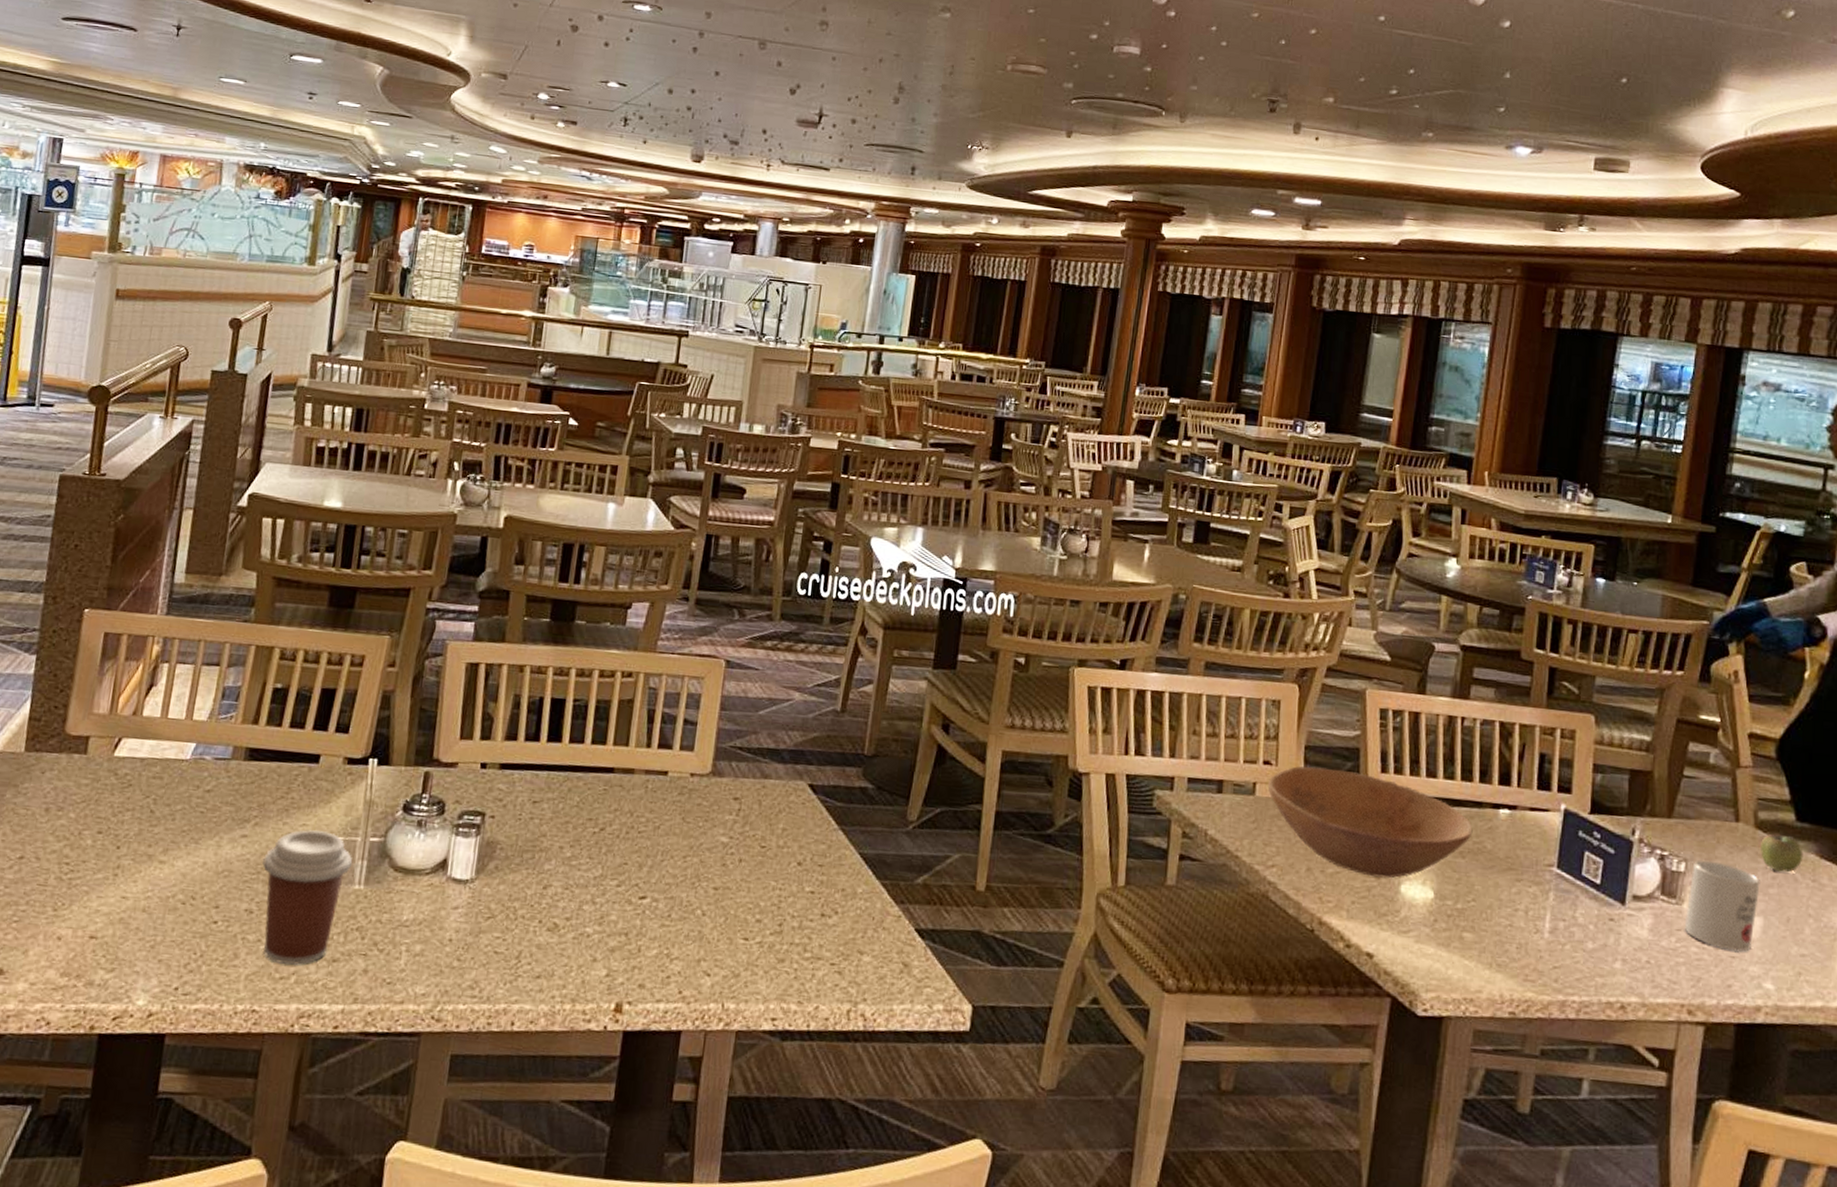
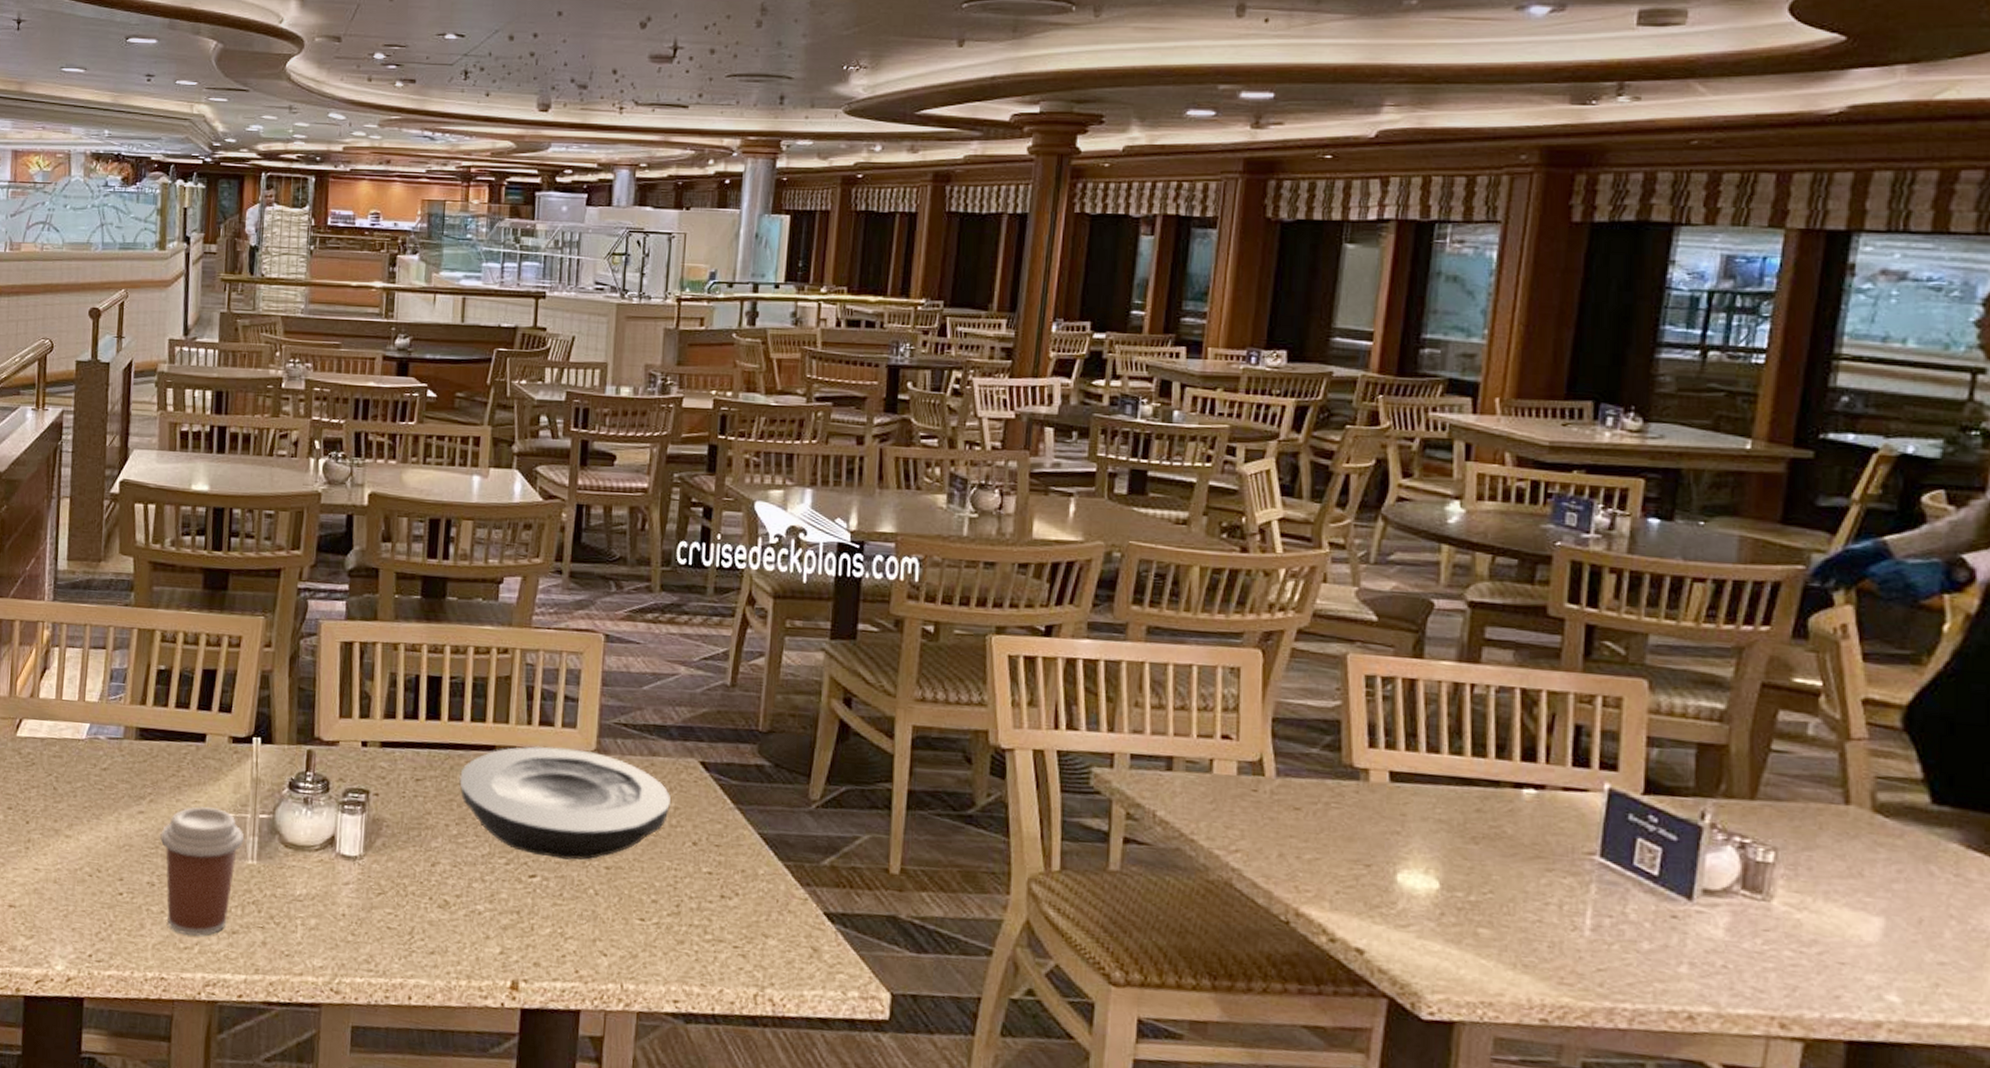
plate: none [576,768,779,881] -> present [459,746,670,860]
bowl: present [1267,766,1473,879] -> none [1227,740,1488,866]
mug: present [1684,859,1760,953] -> none [1774,848,1880,958]
apple: present [1761,834,1803,872] -> none [1881,819,1942,864]

